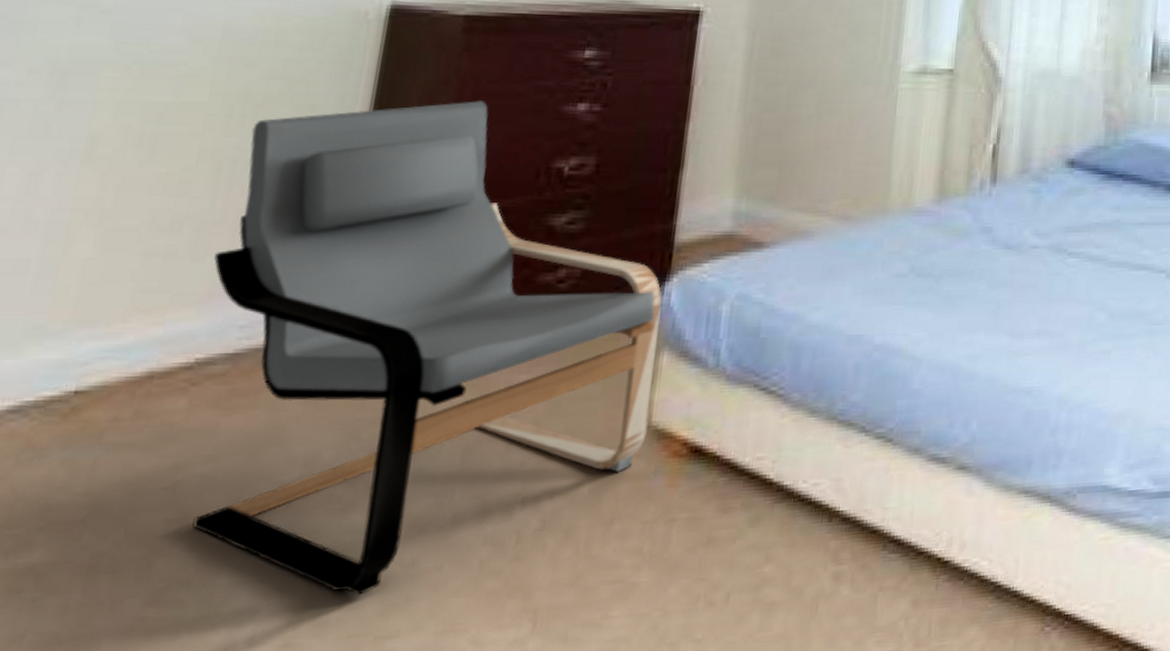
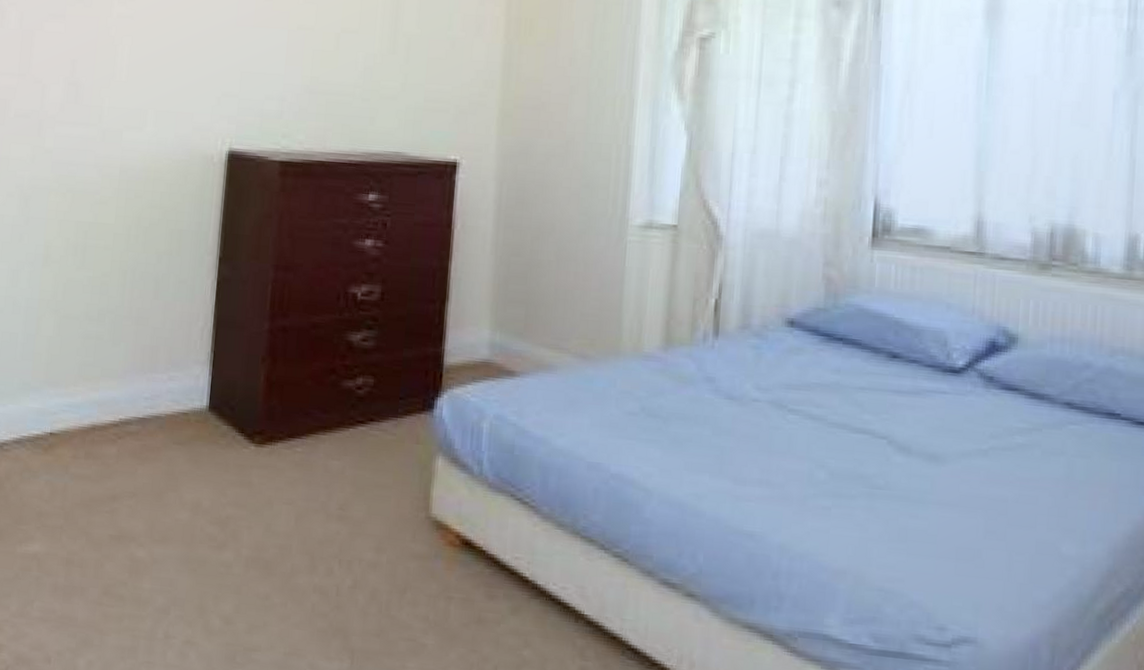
armchair: present [192,101,662,595] -> none [125,233,436,614]

